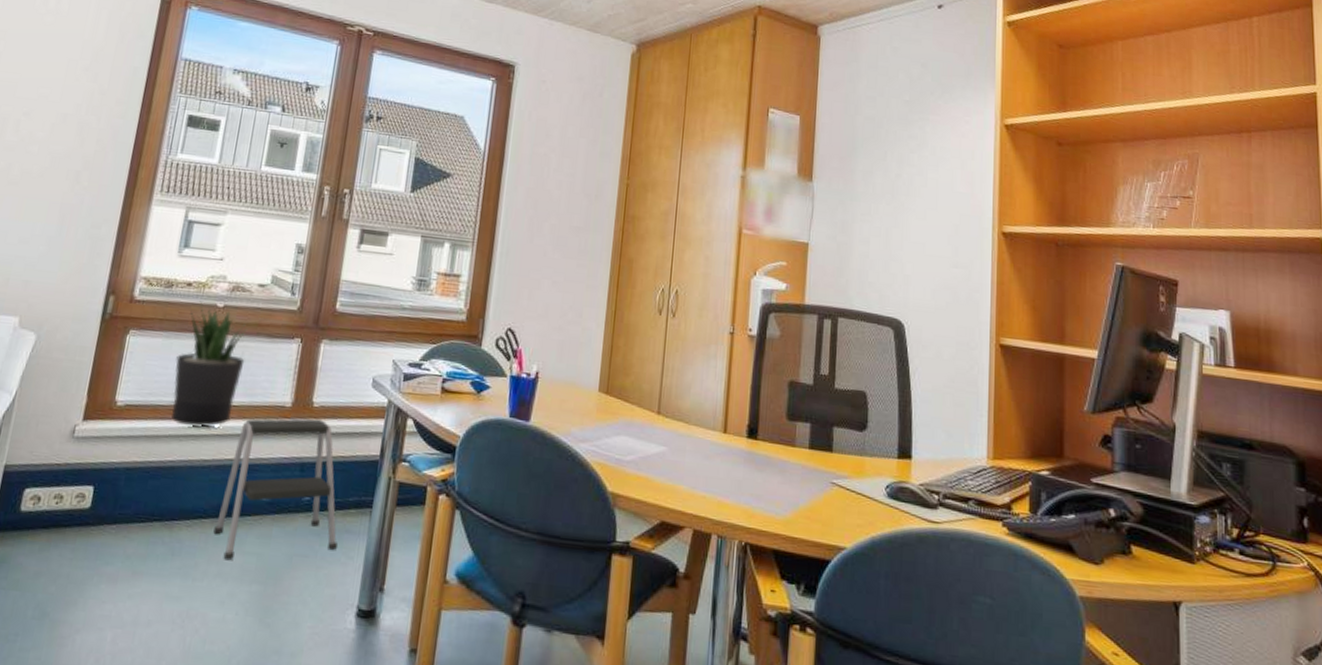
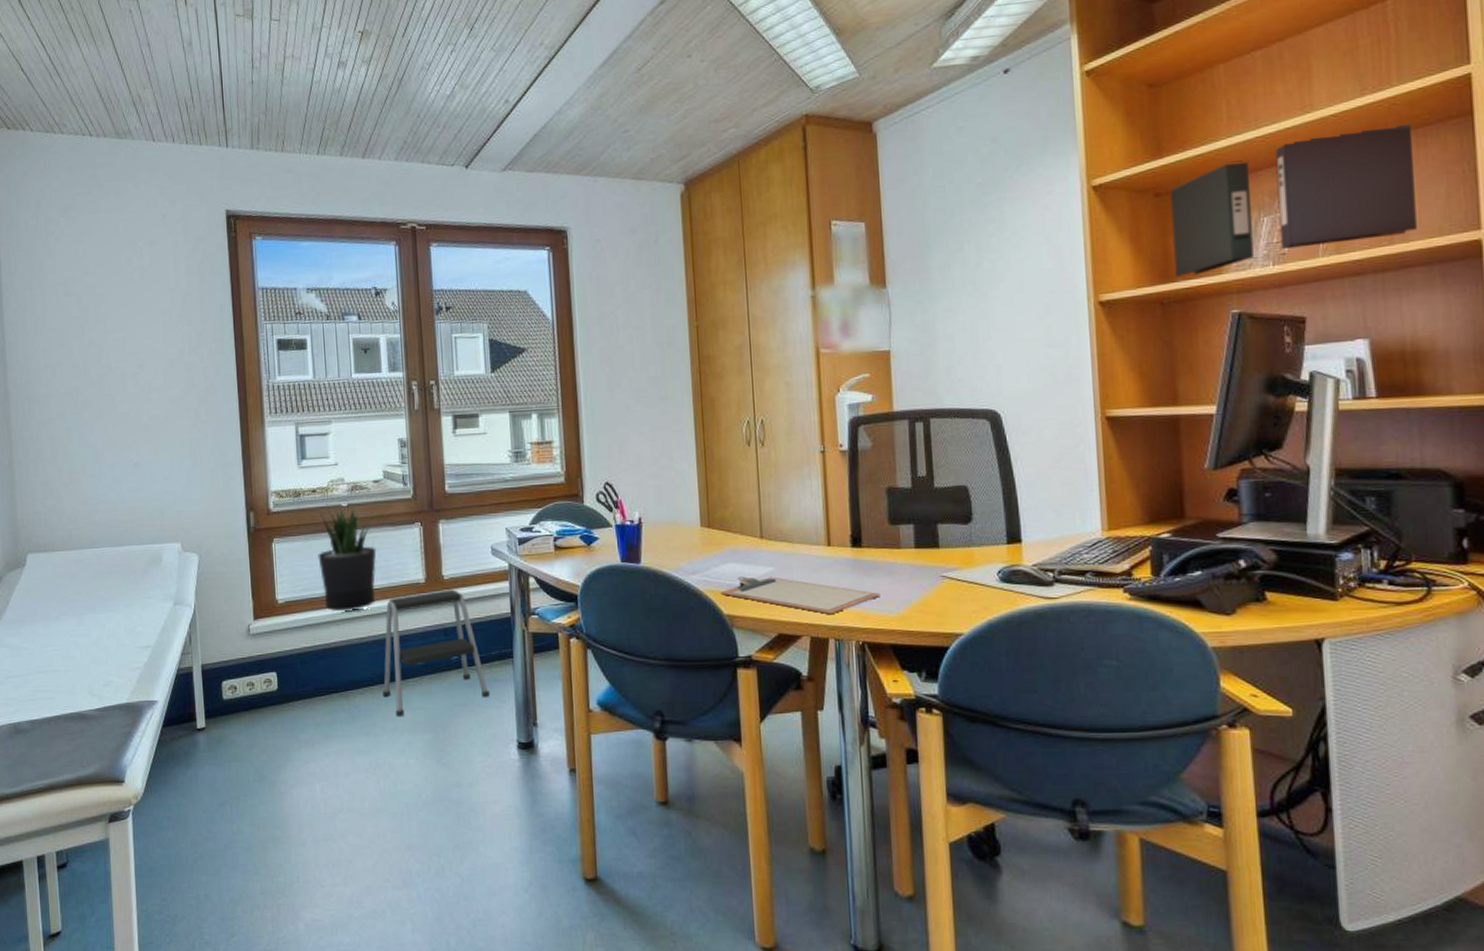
clipboard: none [607,452,769,508] -> present [720,576,880,615]
binder: none [1069,126,1138,224] -> present [1170,160,1254,278]
binder: none [1159,120,1272,222] -> present [1274,122,1417,249]

